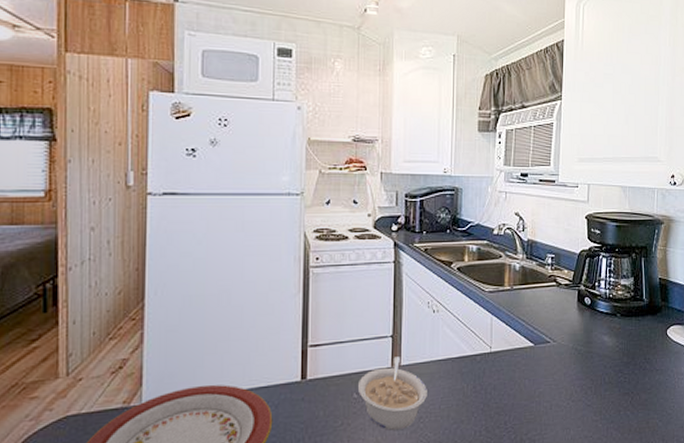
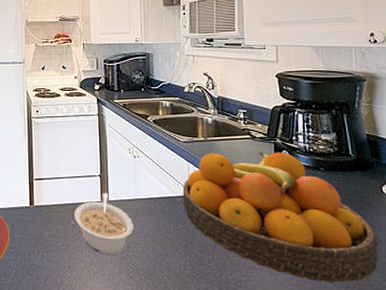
fruit bowl: none [483,299,659,430] -> present [182,152,379,283]

